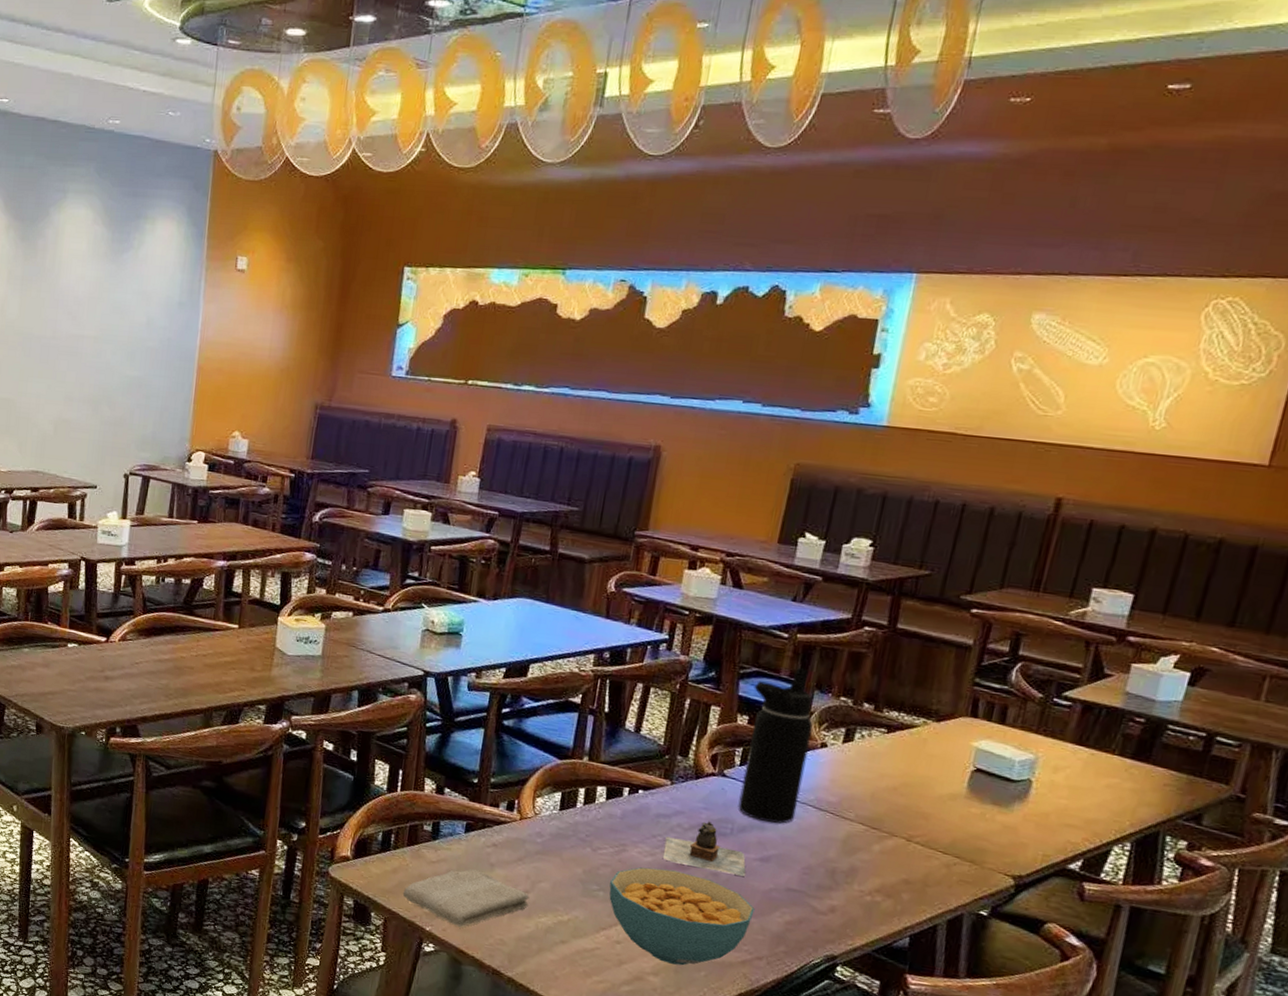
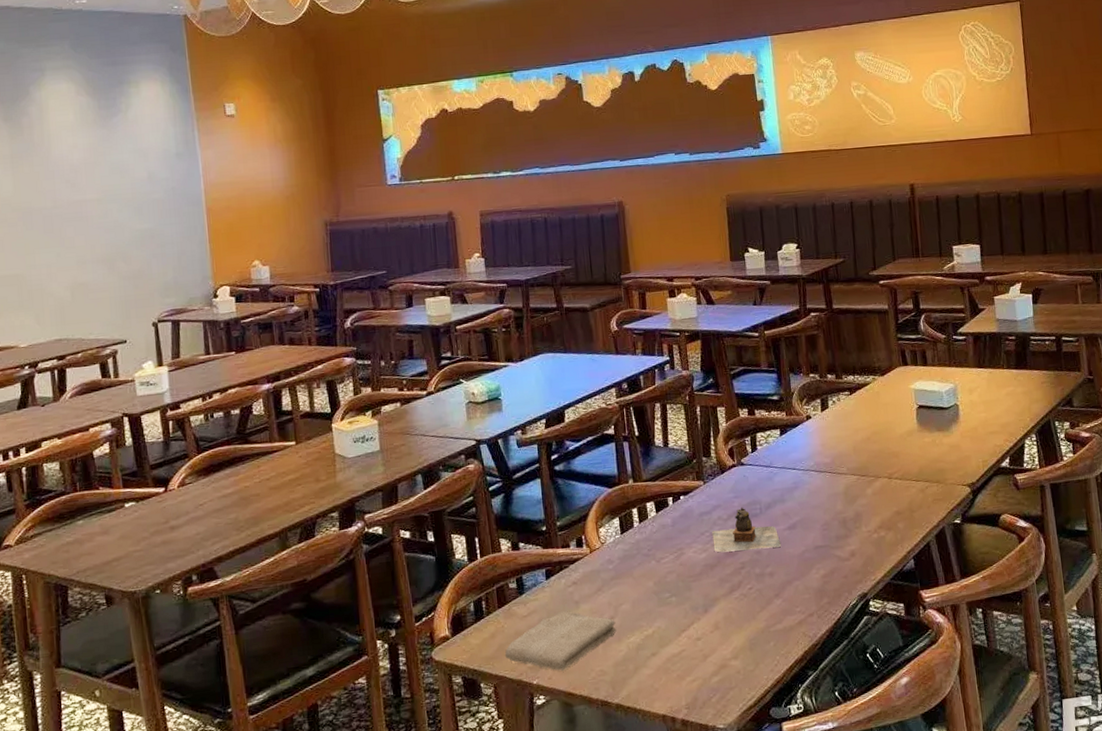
cereal bowl: present [609,867,755,966] -> none [678,558,797,645]
water bottle: present [738,667,813,824] -> none [745,358,804,495]

